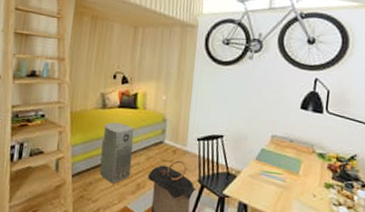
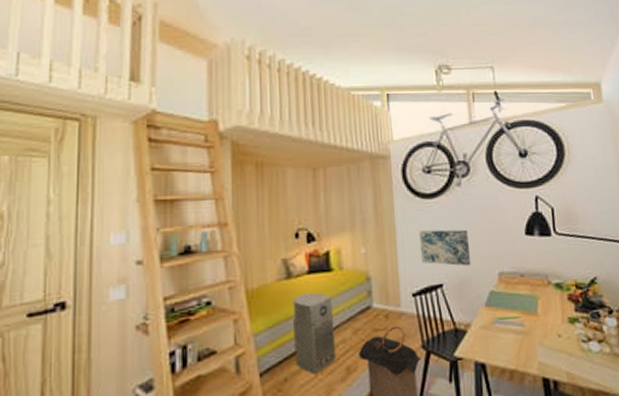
wall art: none [209,90,251,125] -> present [418,229,472,266]

